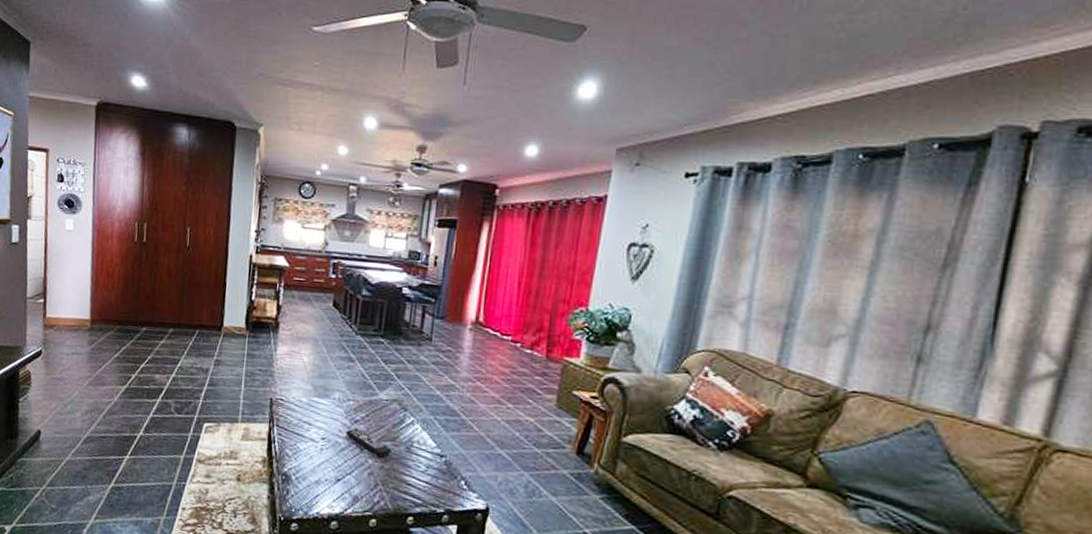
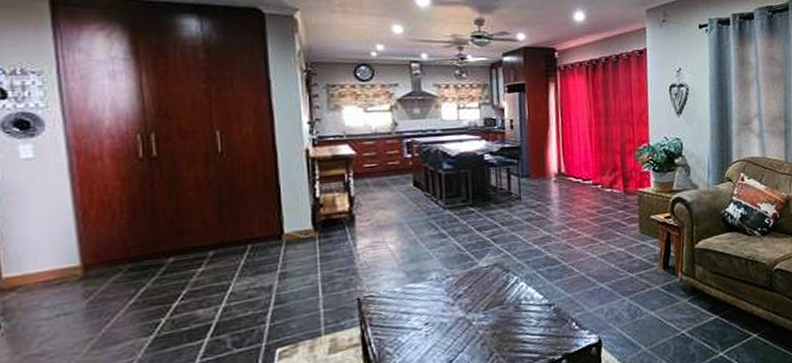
remote control: present [346,428,392,458] -> none [450,303,501,325]

